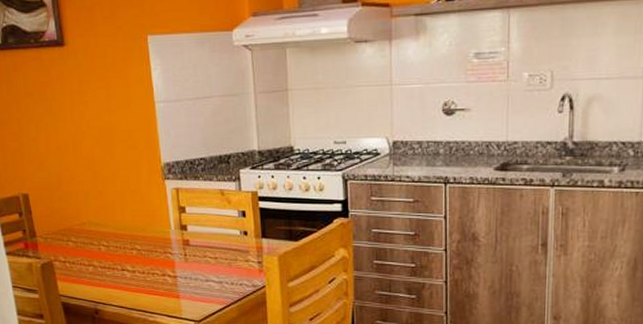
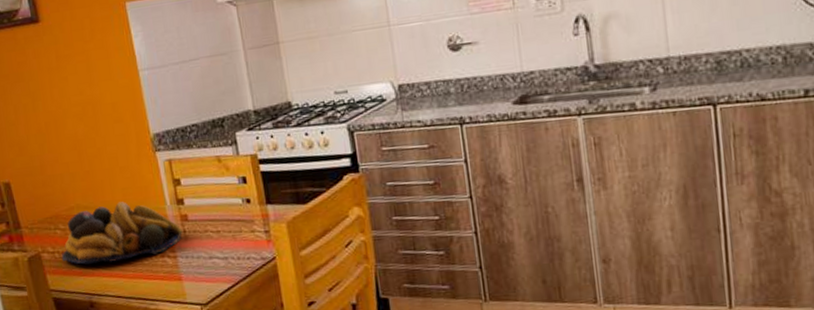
fruit bowl: none [71,222,184,276] -> present [61,202,183,265]

